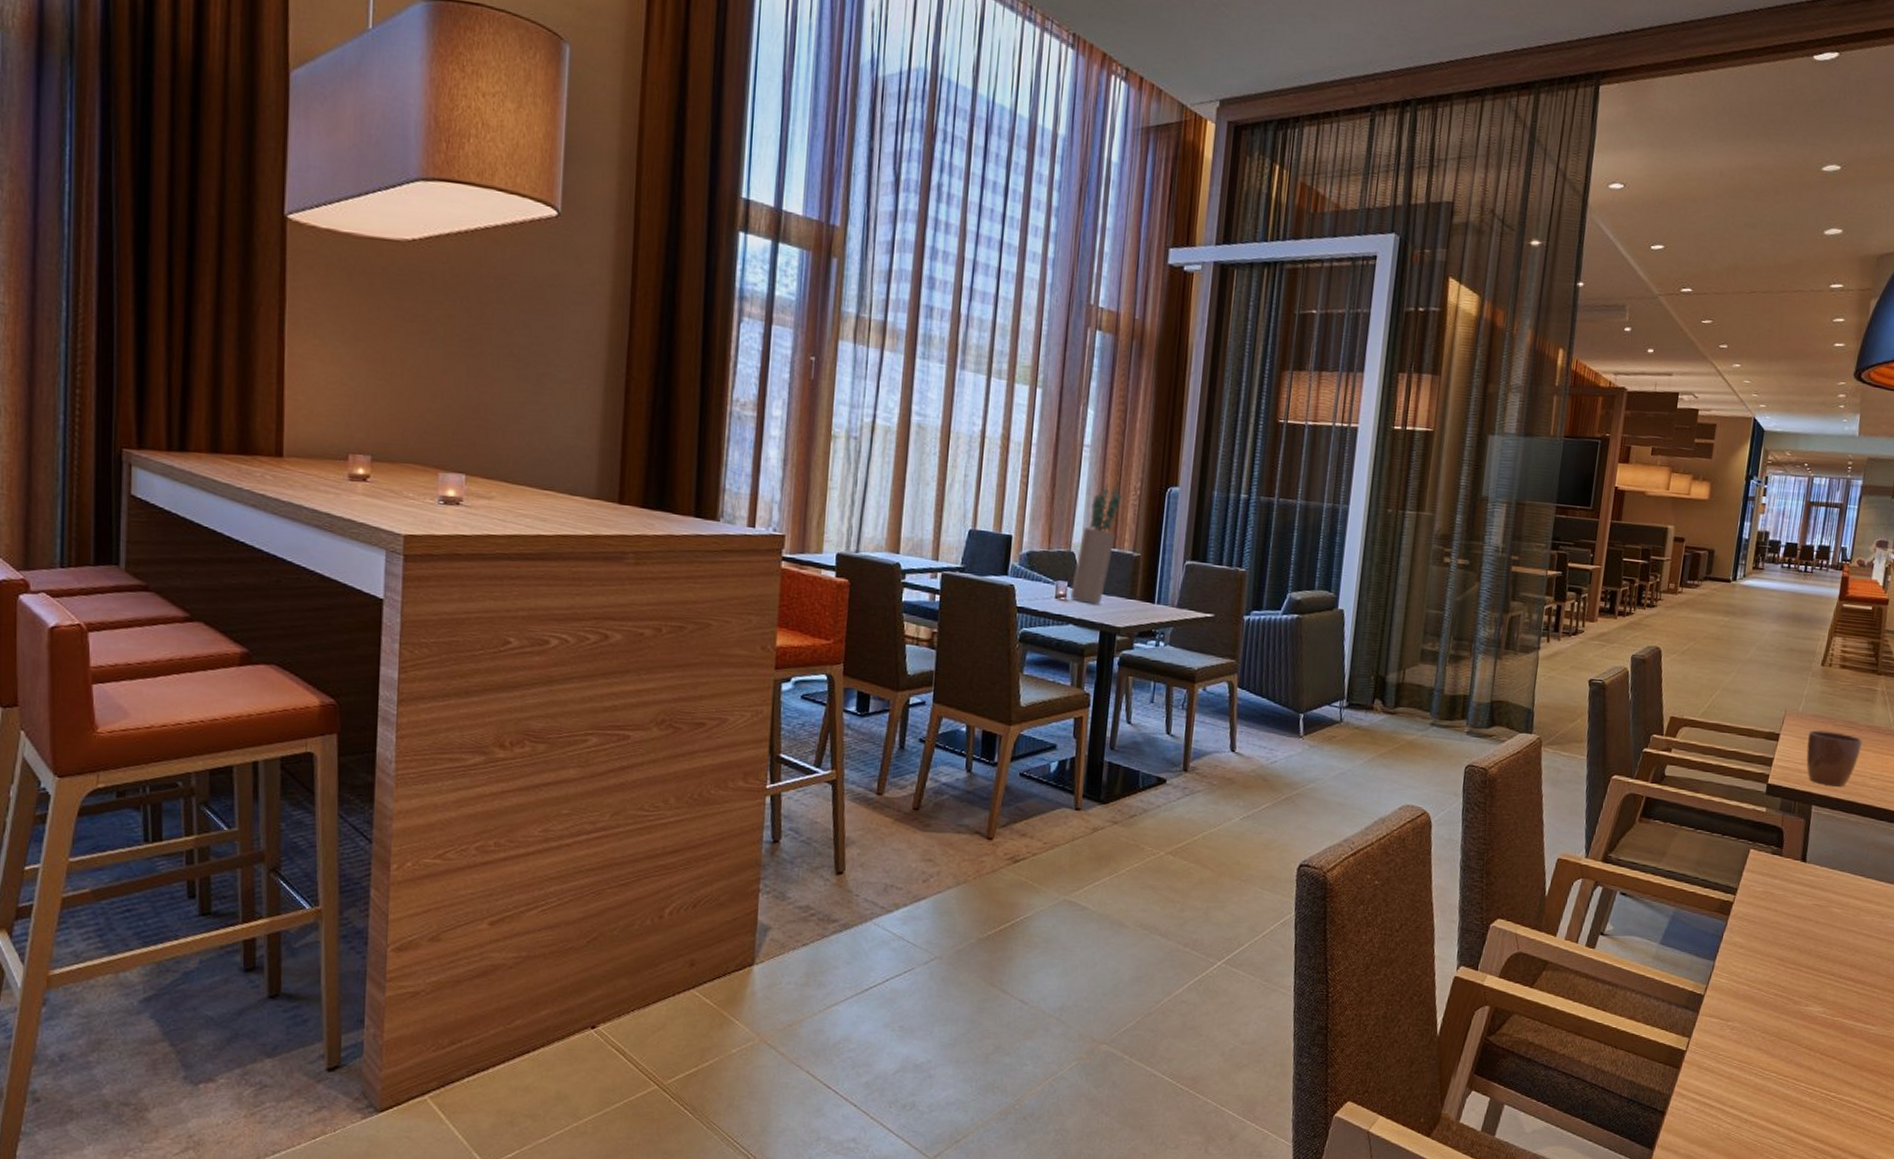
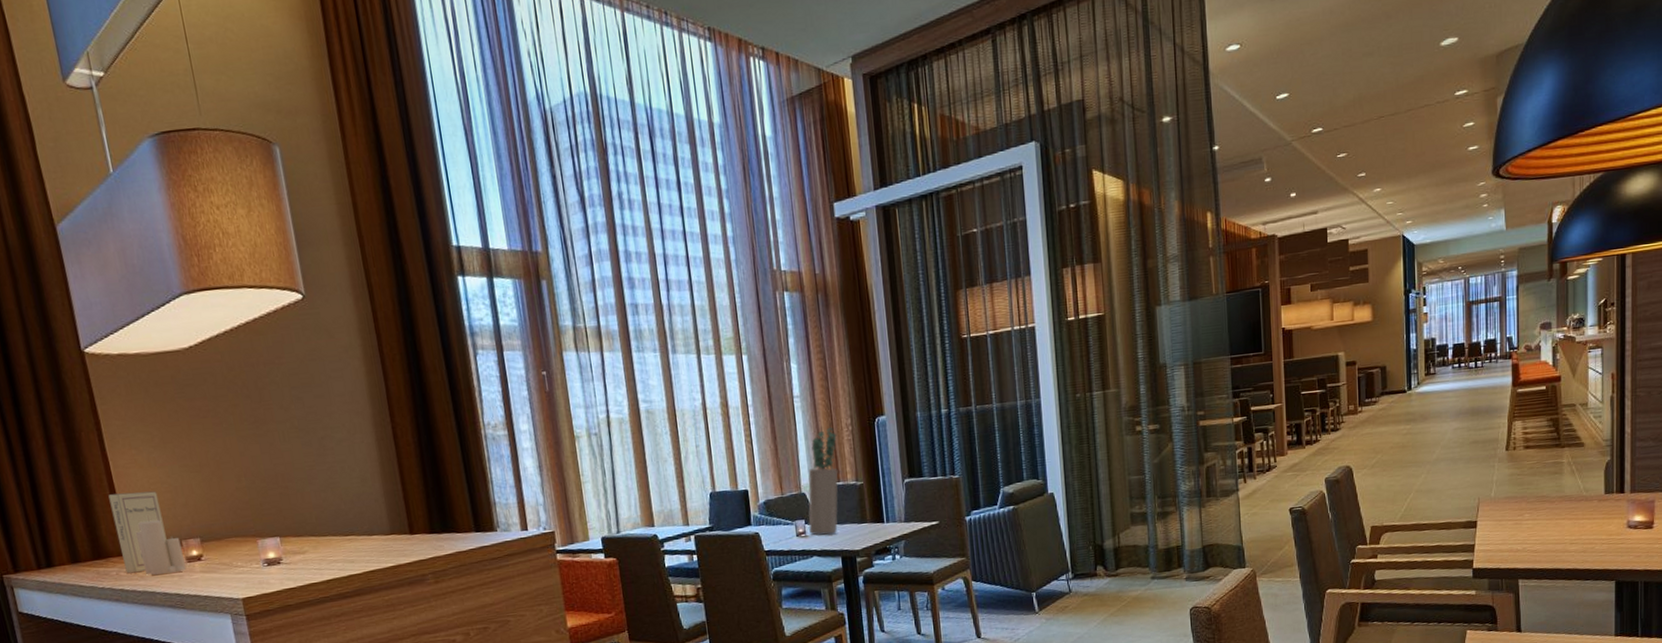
book: none [273,384,333,481] -> present [108,491,172,574]
candle: none [295,417,347,489] -> present [135,515,186,575]
cup: present [1806,730,1863,787] -> none [1505,508,1557,559]

